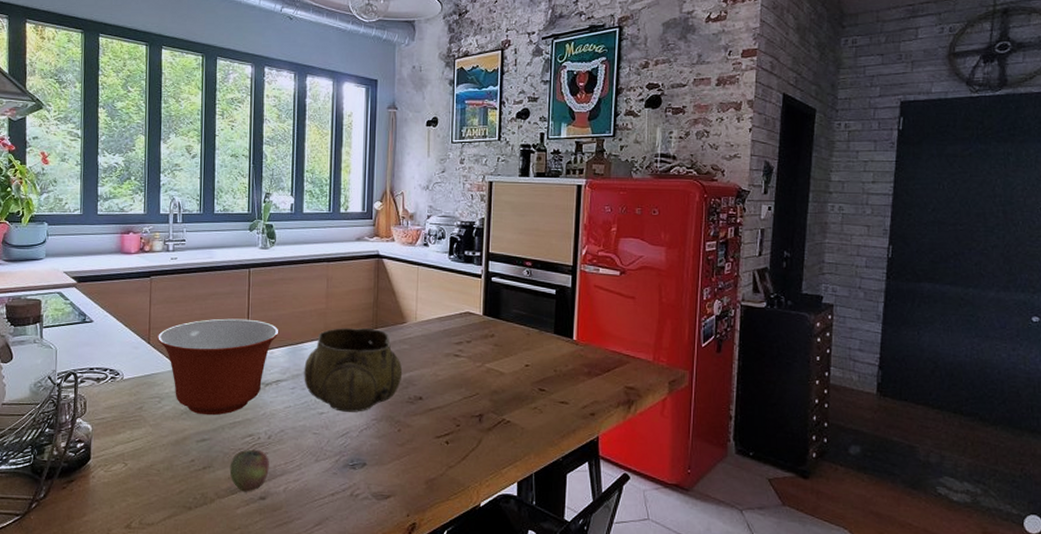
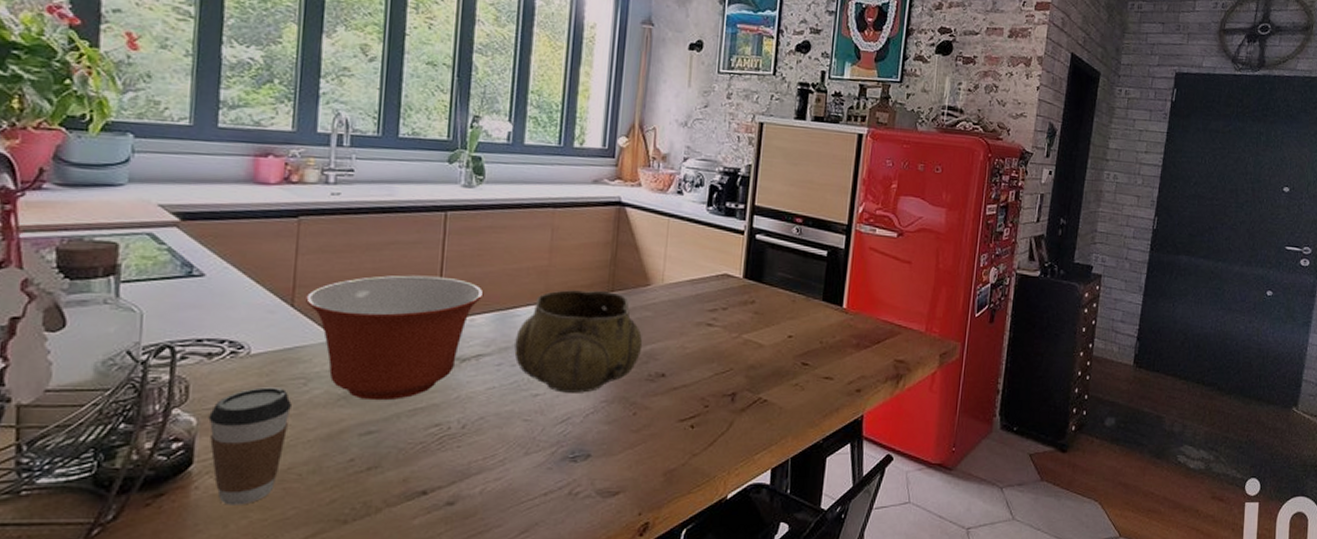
coffee cup: none [99,404,151,492] -> present [208,387,292,505]
apple: present [229,449,269,492] -> none [405,442,462,497]

